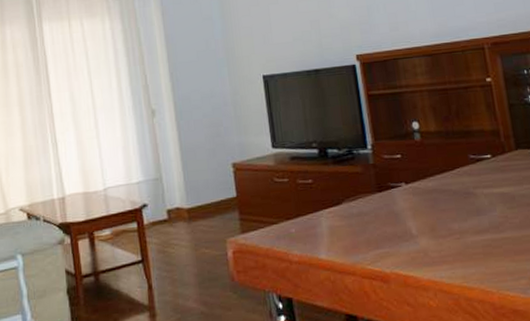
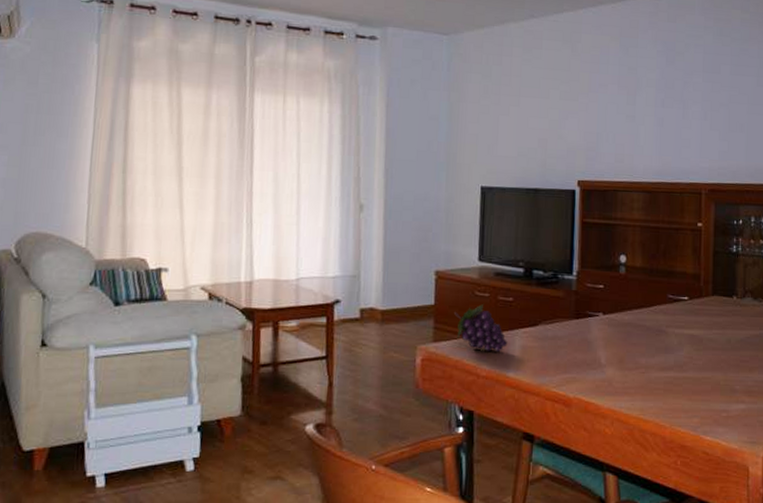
fruit: none [257,190,315,236] -> present [454,304,508,353]

